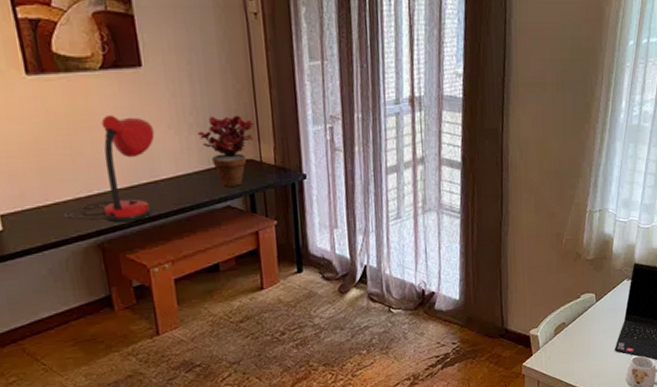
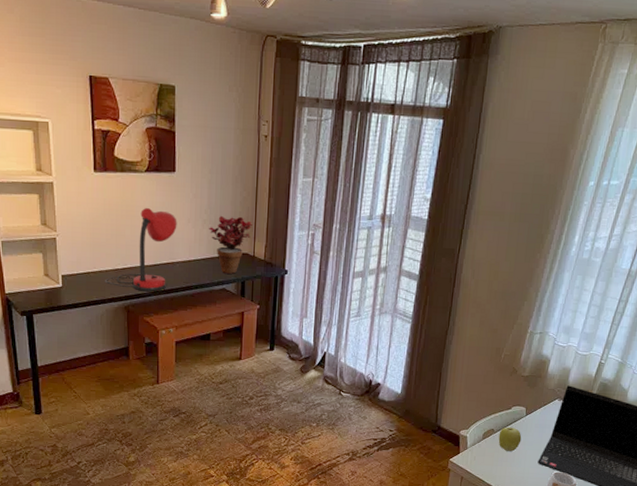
apple: none [571,317,595,344] -> present [498,427,522,452]

